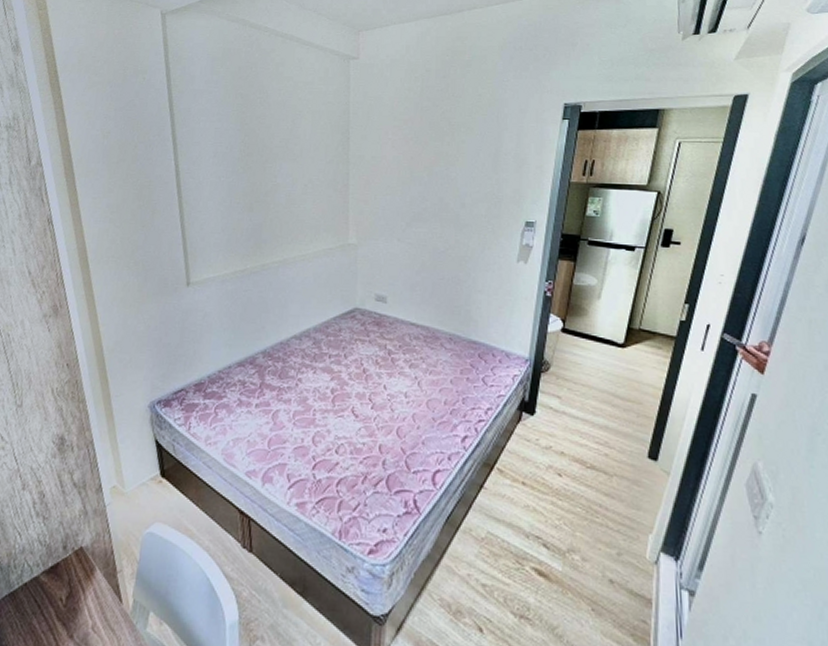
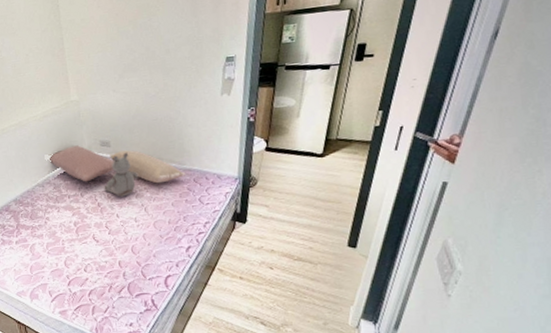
pillow: none [310,296,389,341] -> present [47,145,114,182]
stuffed bear: none [373,311,416,365] -> present [104,152,139,197]
pillow: none [385,310,469,354] -> present [110,150,185,184]

